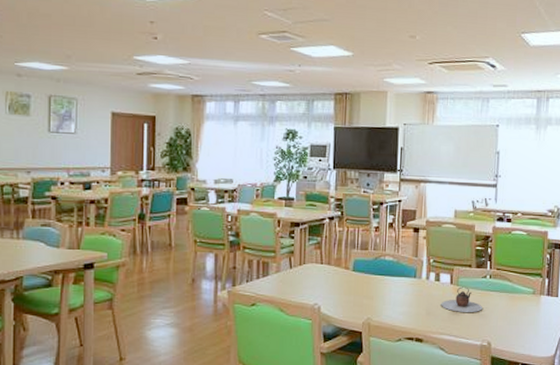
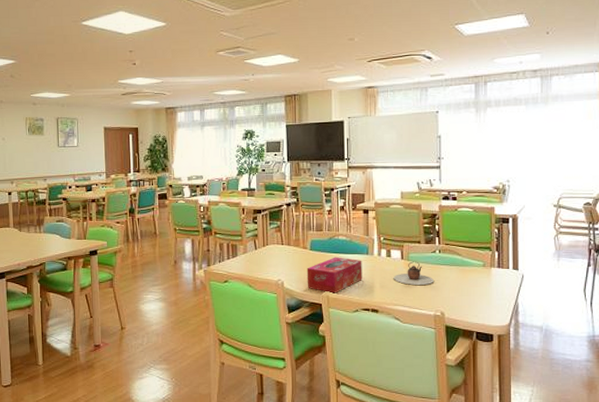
tissue box: none [346,279,409,320] -> present [306,257,362,293]

